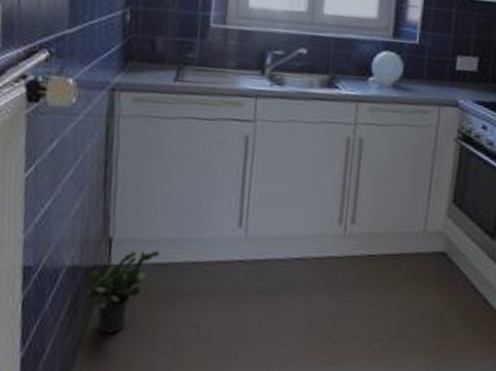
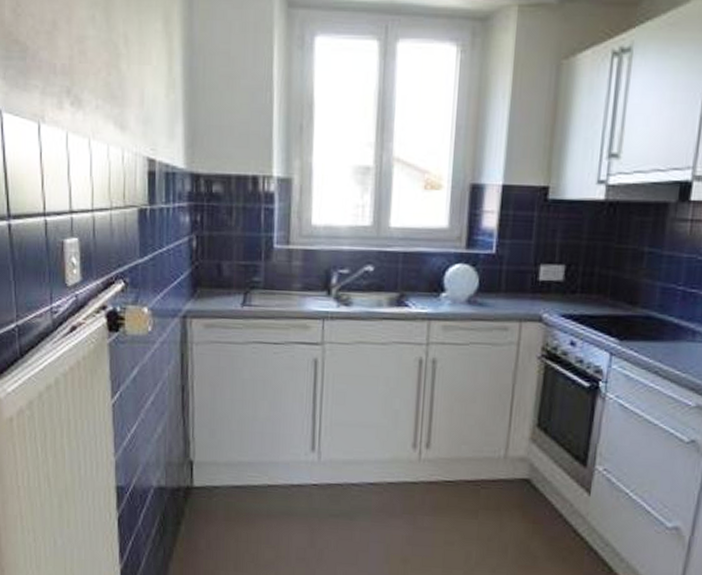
potted plant: present [85,251,160,333] -> none [172,473,237,550]

